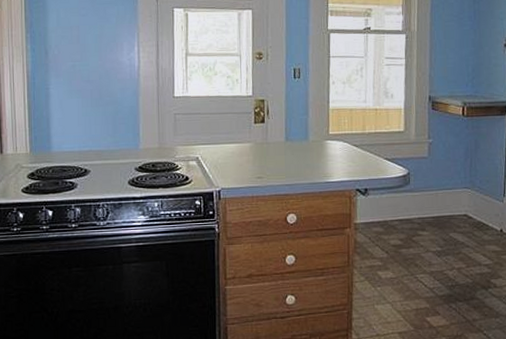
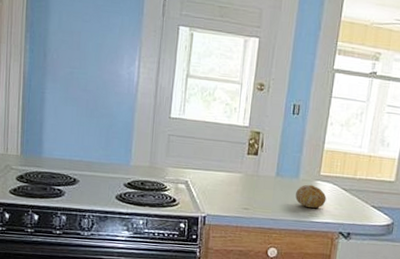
fruit: none [307,145,339,168] -> present [295,184,327,208]

